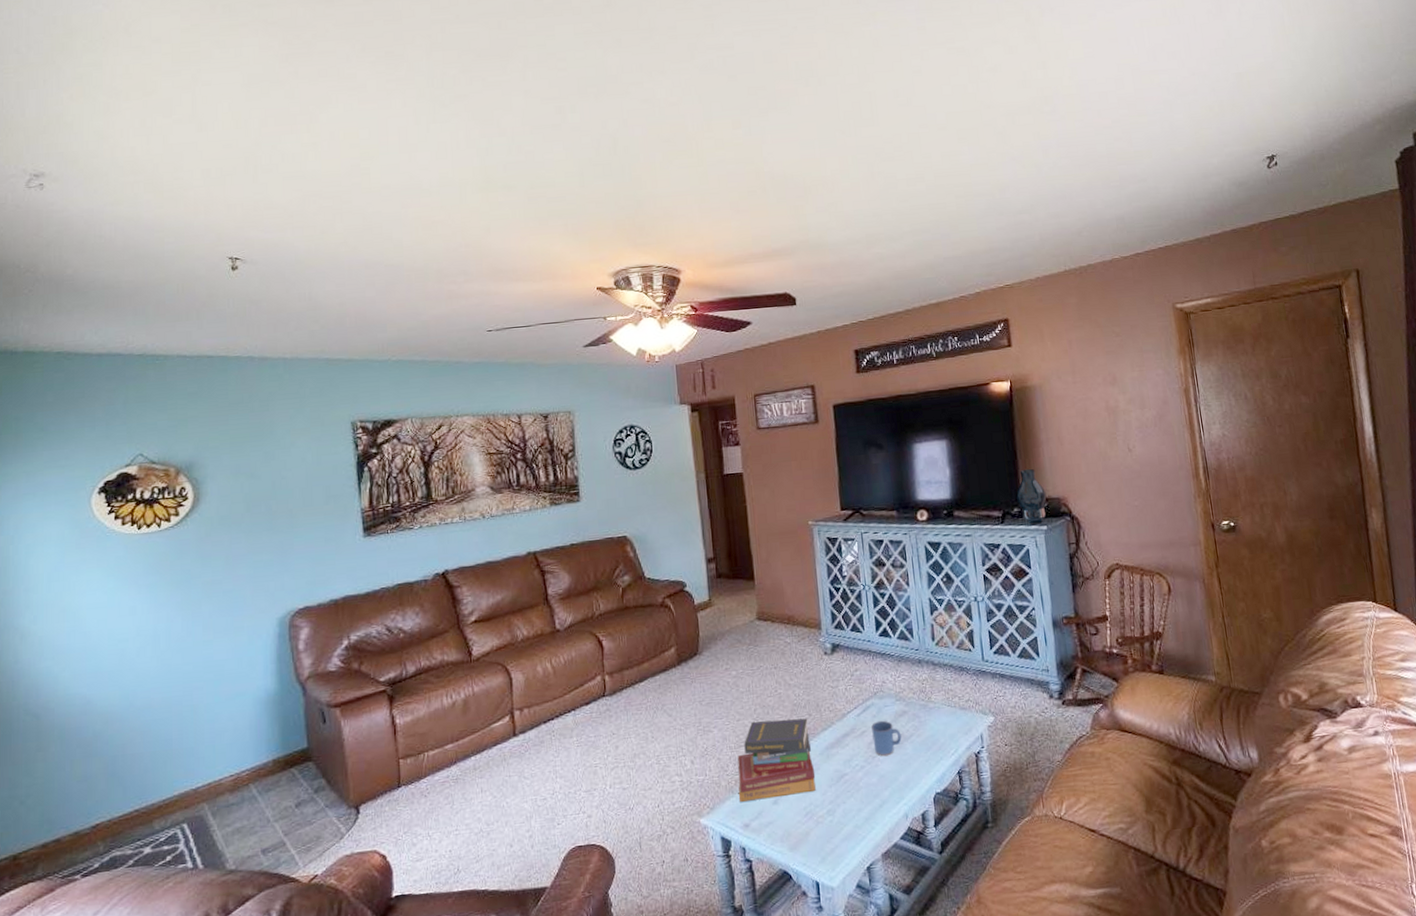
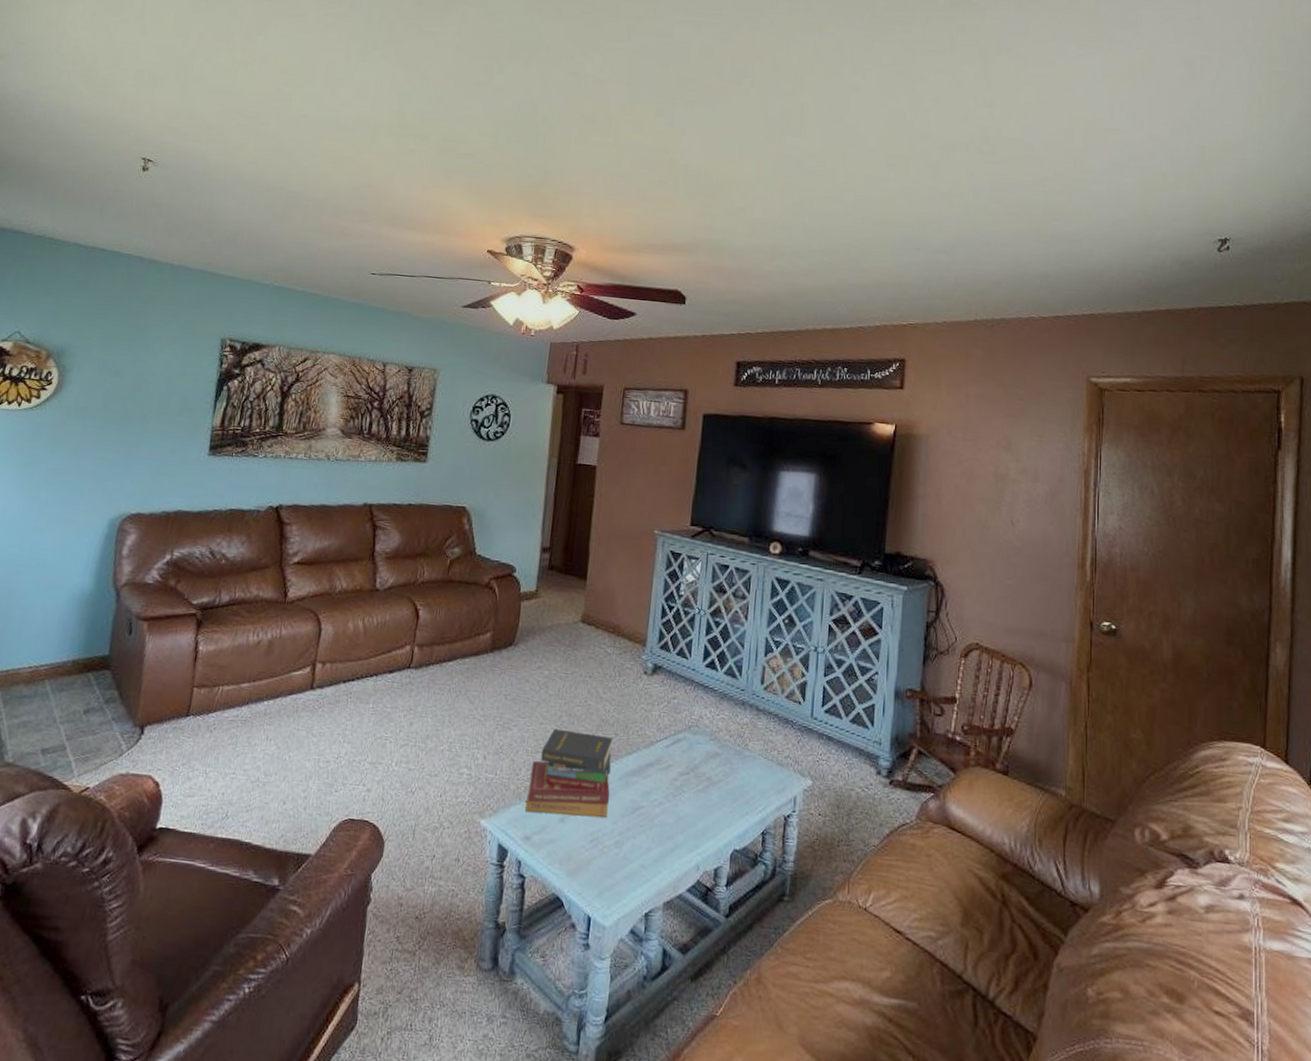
mug: present [872,720,902,756] -> none [677,757,709,797]
vase: present [1015,469,1047,524] -> none [879,522,913,583]

